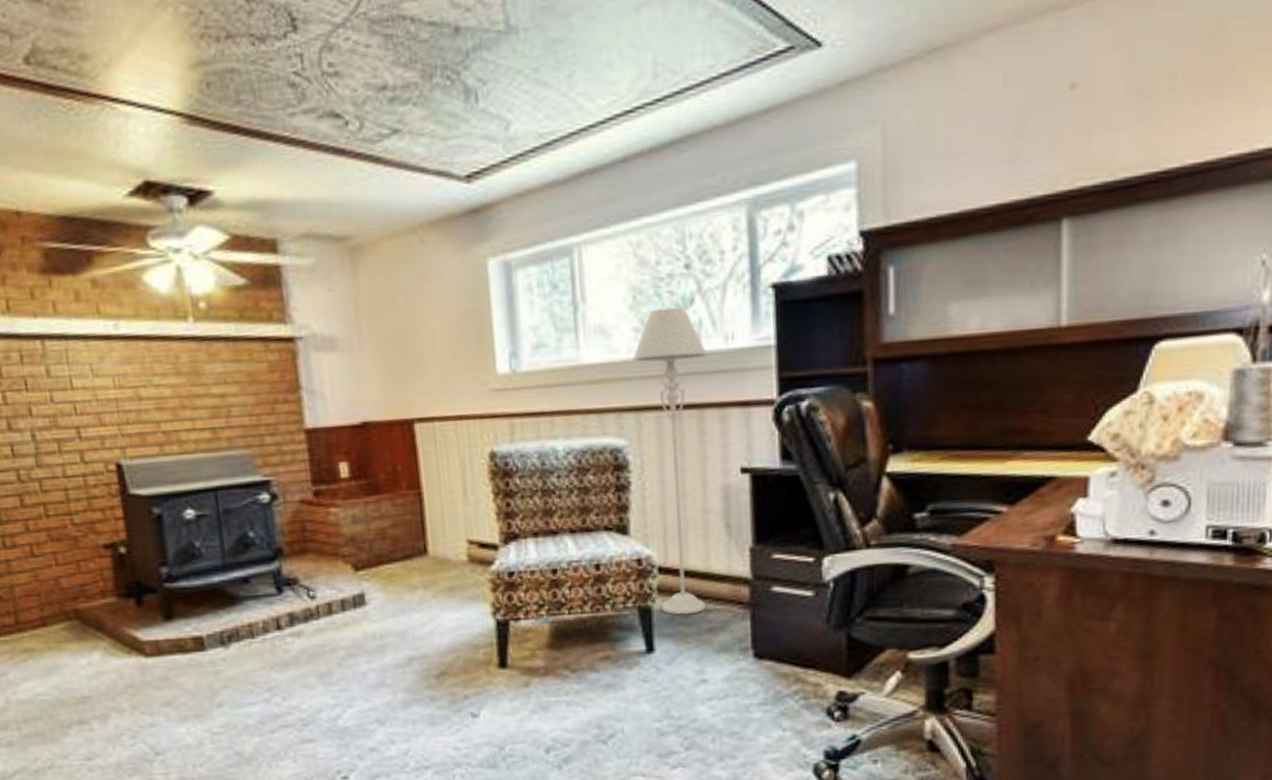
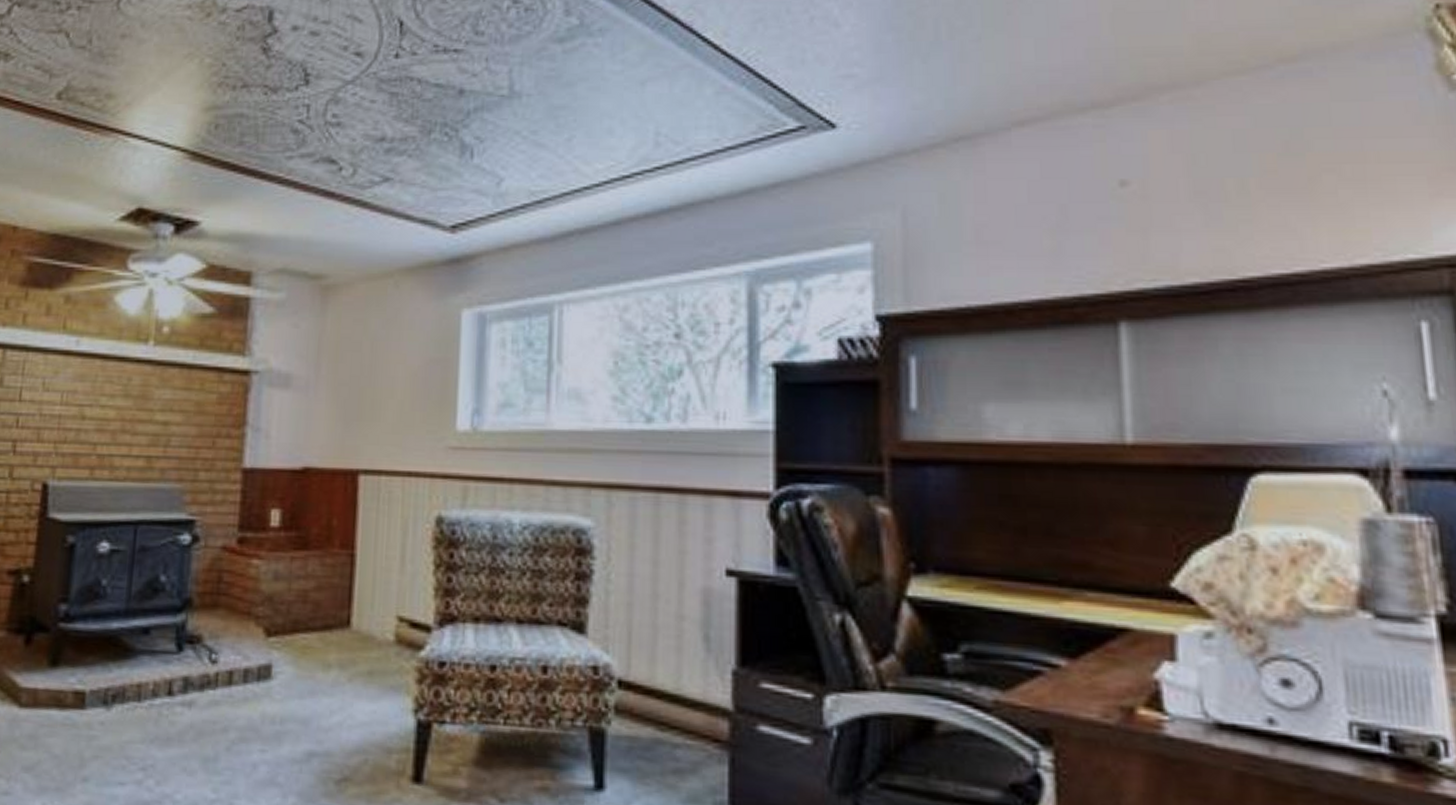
floor lamp: present [632,307,707,615] -> none [608,377,694,747]

